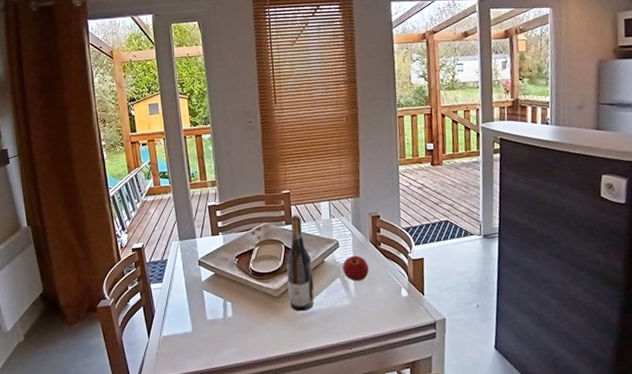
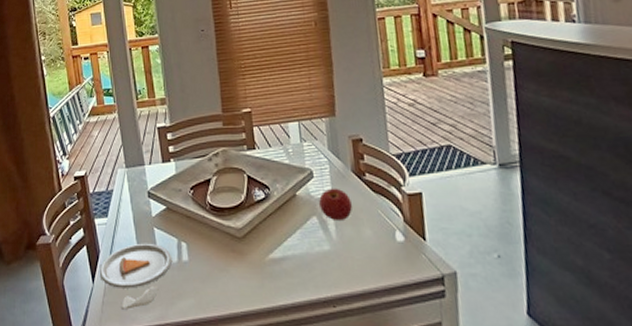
dinner plate: none [154,303,218,358] -> present [99,243,172,310]
wine bottle: present [286,215,314,312] -> none [250,138,286,257]

